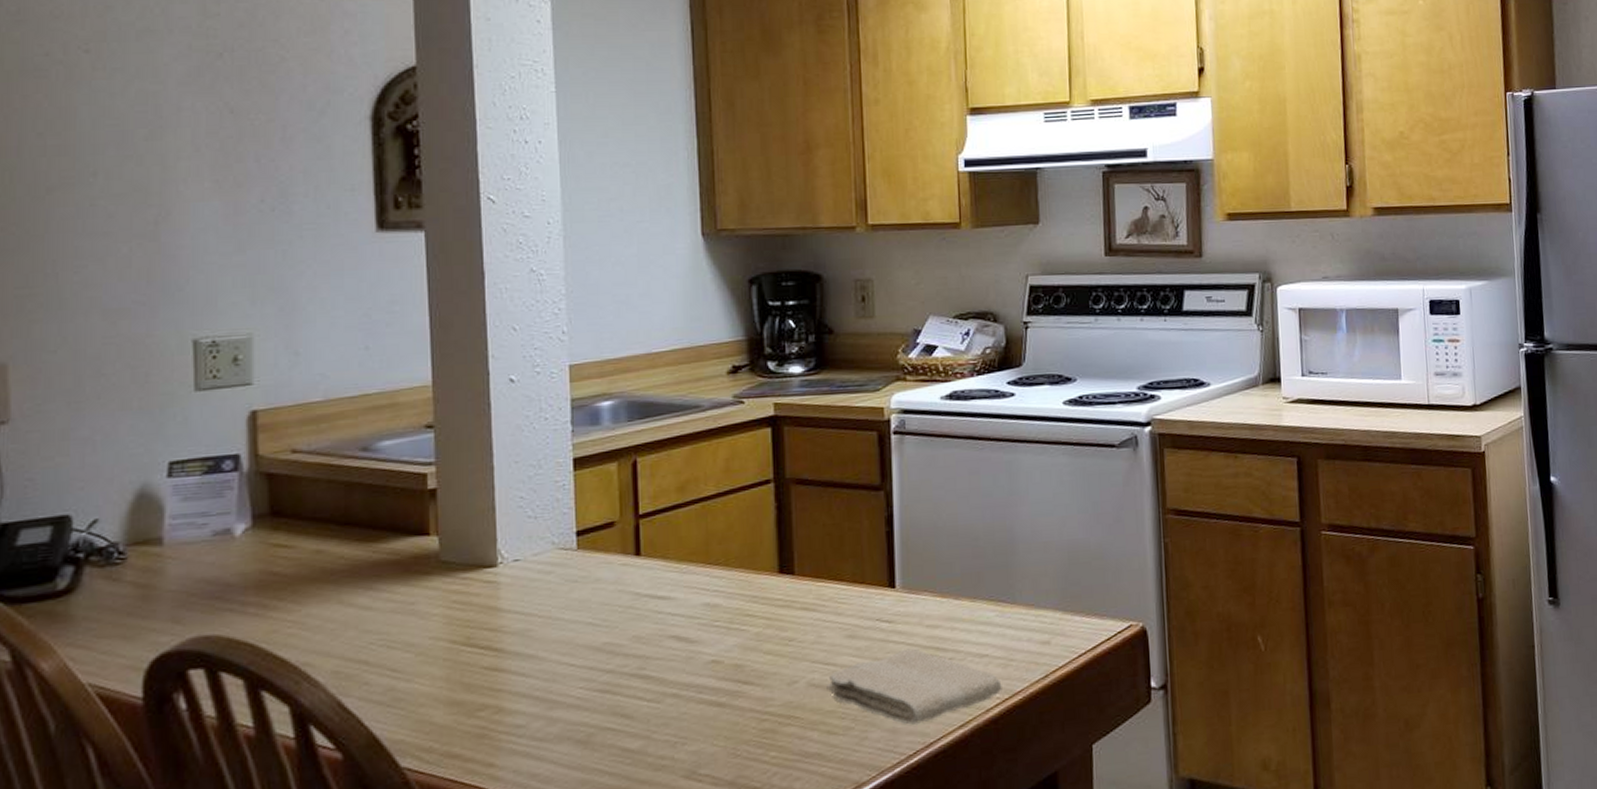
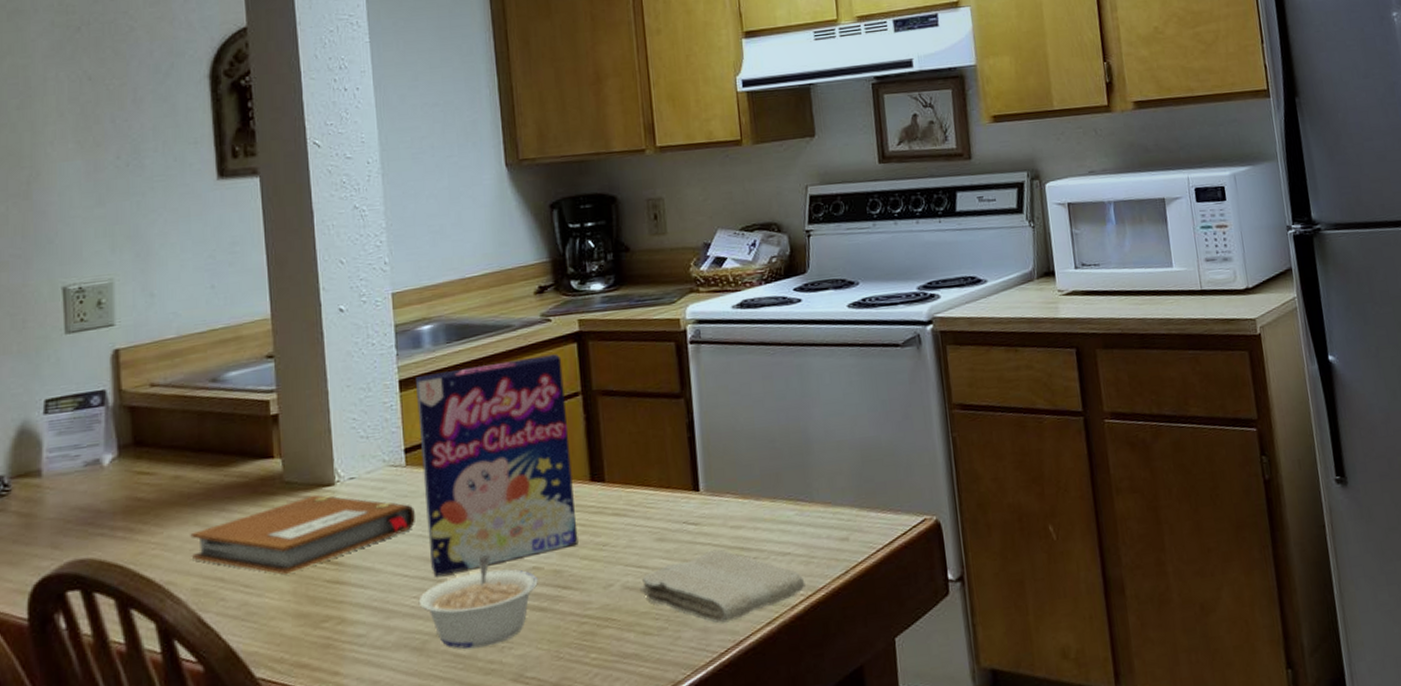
notebook: none [332,576,585,659] -> present [190,495,415,574]
legume: none [585,646,717,744] -> present [418,555,538,649]
cereal box: none [592,438,763,667] -> present [416,354,579,576]

